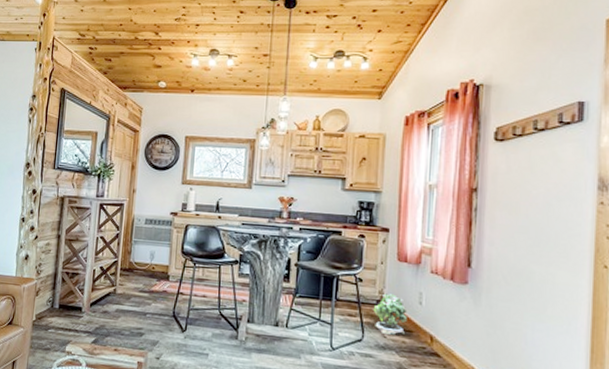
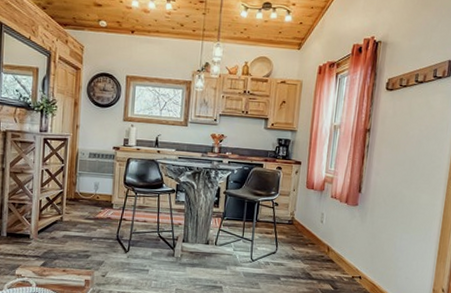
potted plant: present [373,293,407,335] -> none [285,215,312,247]

